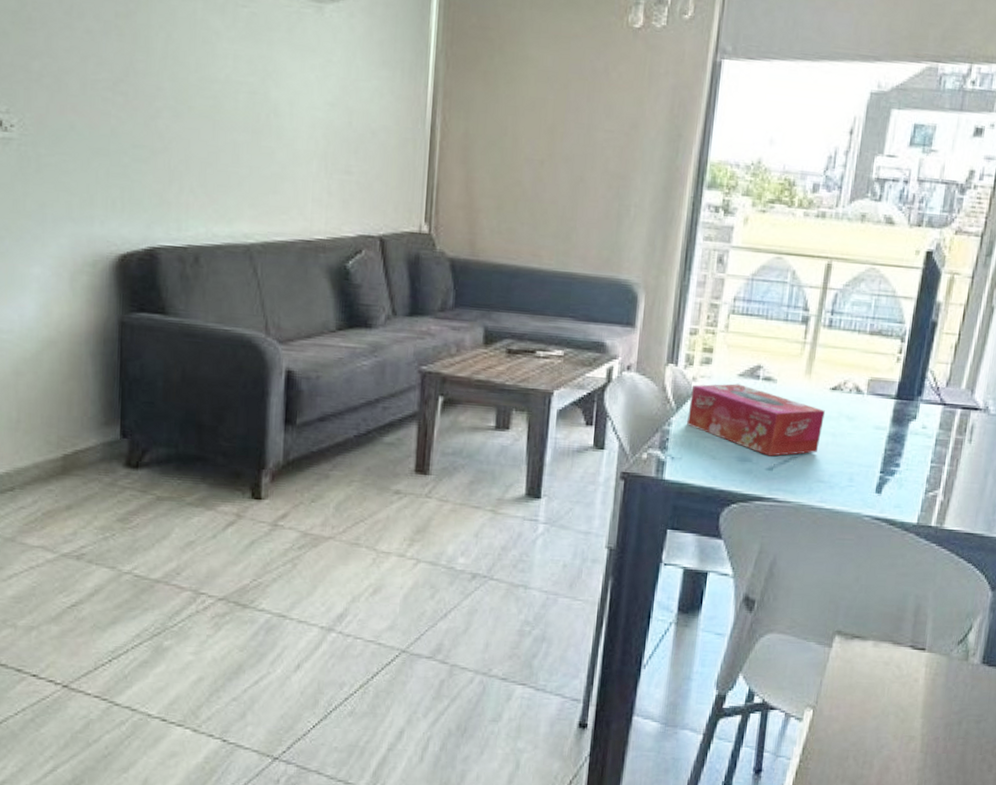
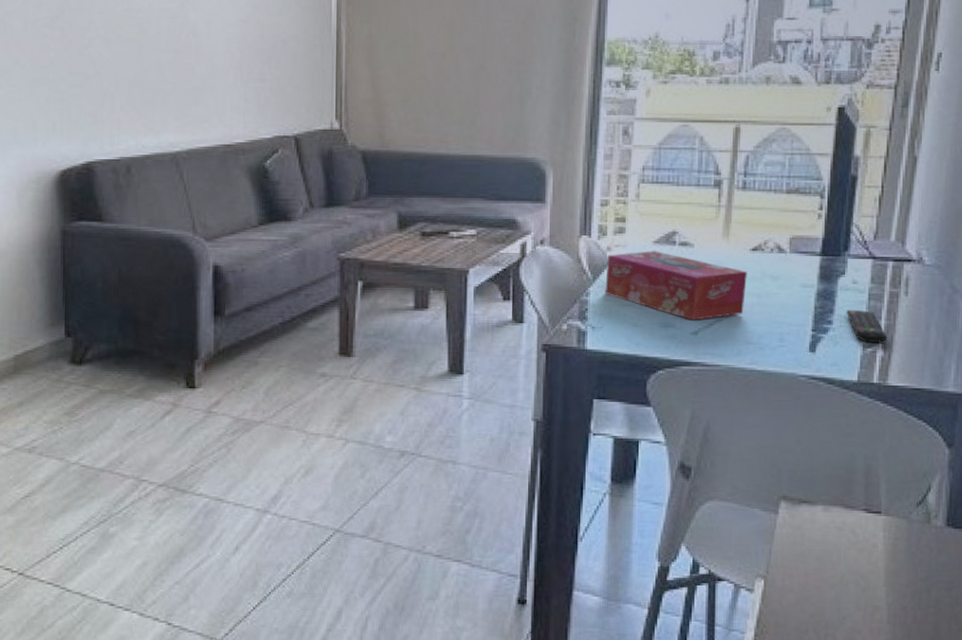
remote control: none [913,453,949,487] -> present [846,309,888,343]

